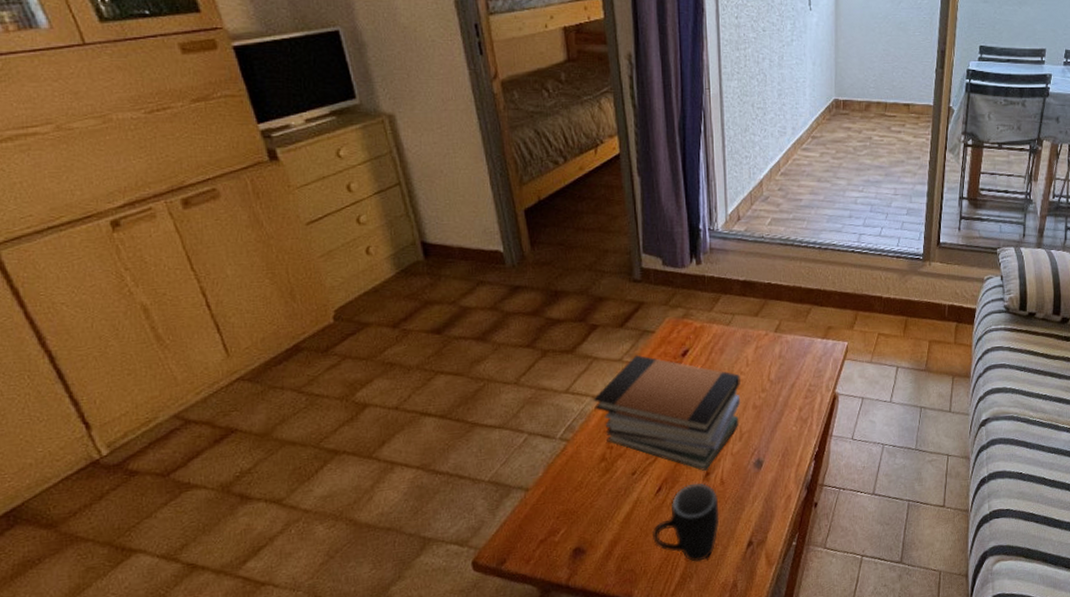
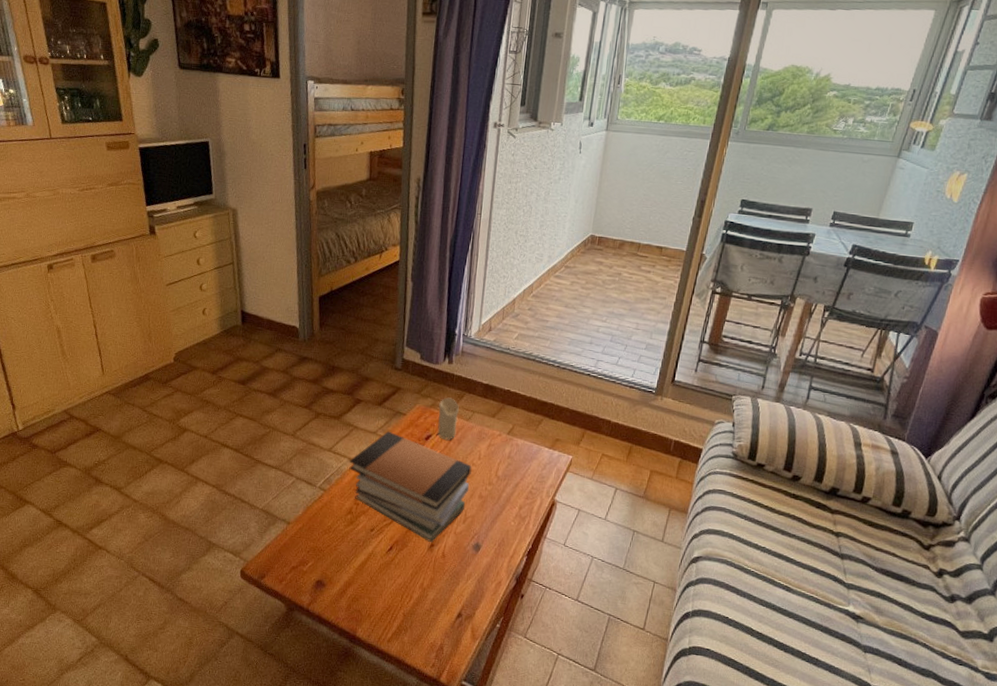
mug: present [653,483,720,562] -> none [379,550,438,619]
candle: none [692,303,717,352] -> present [437,397,459,440]

